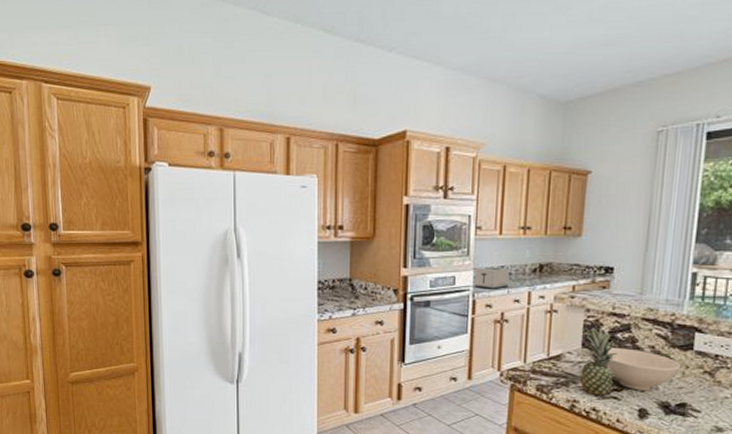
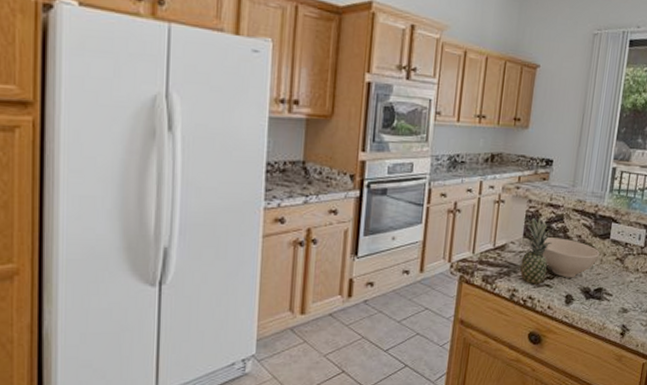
toaster: present [474,267,510,290] -> none [431,154,465,179]

